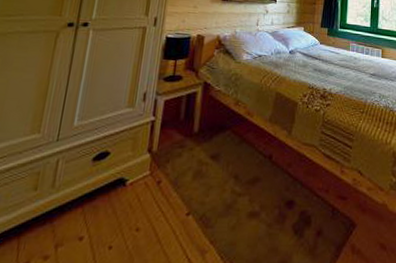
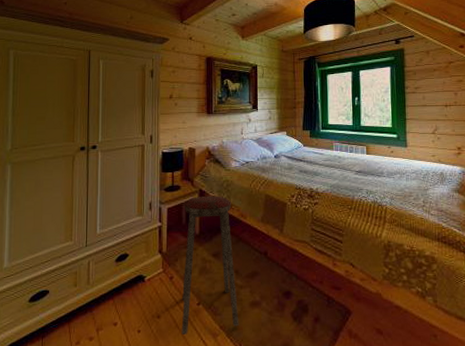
music stool: none [163,89,238,253] -> present [181,195,239,336]

